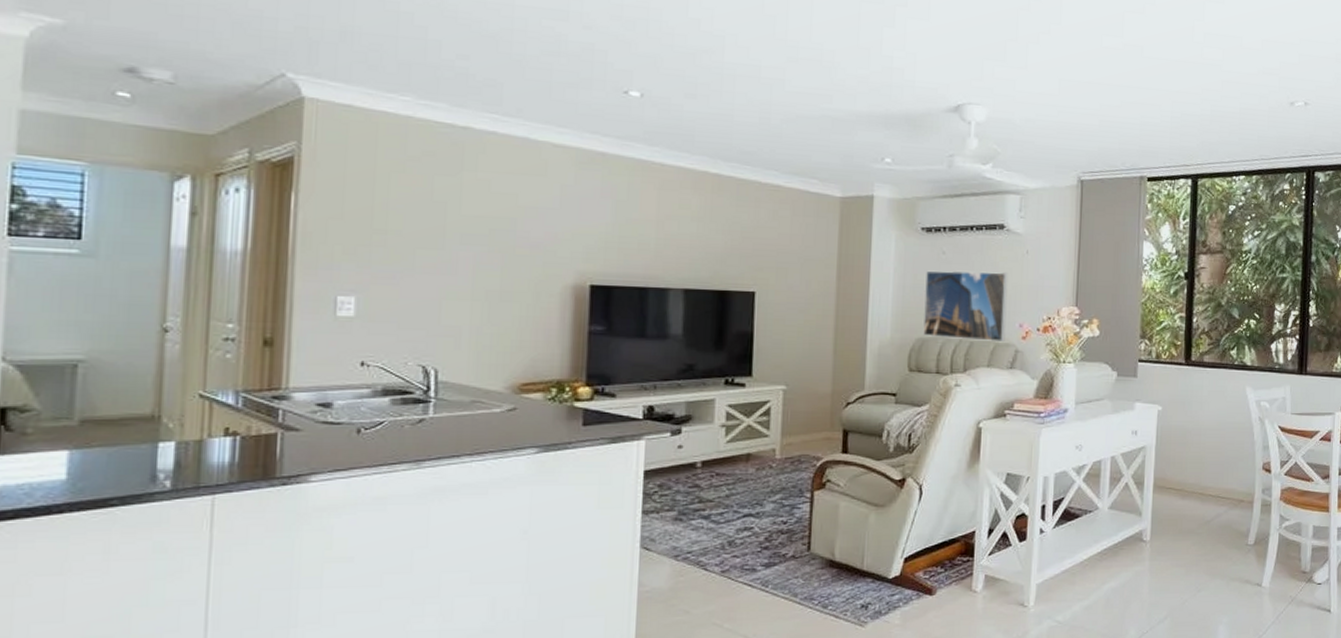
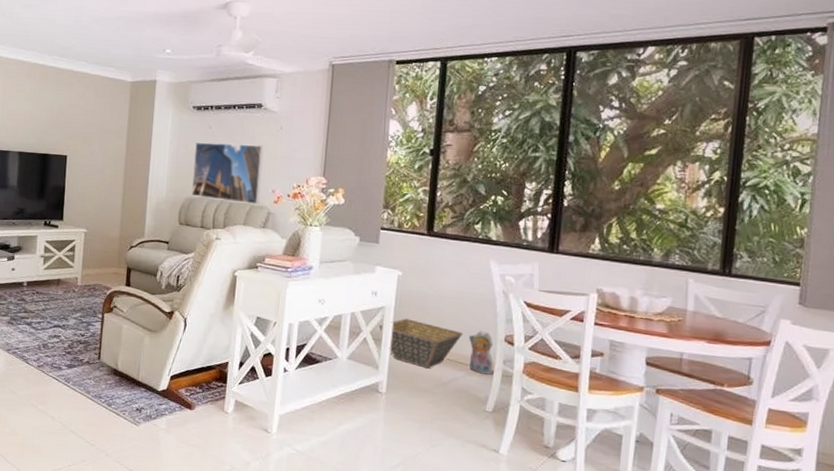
basket: none [1140,457,1224,508] -> present [378,318,464,369]
plush toy: none [1229,461,1253,506] -> present [468,330,494,375]

